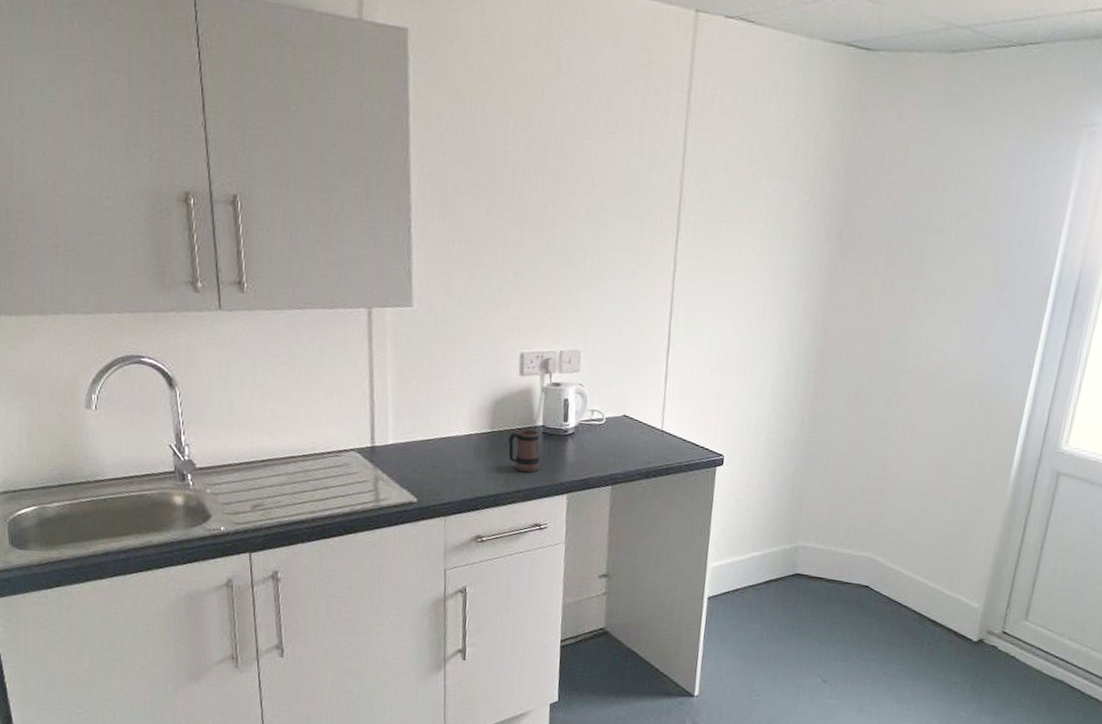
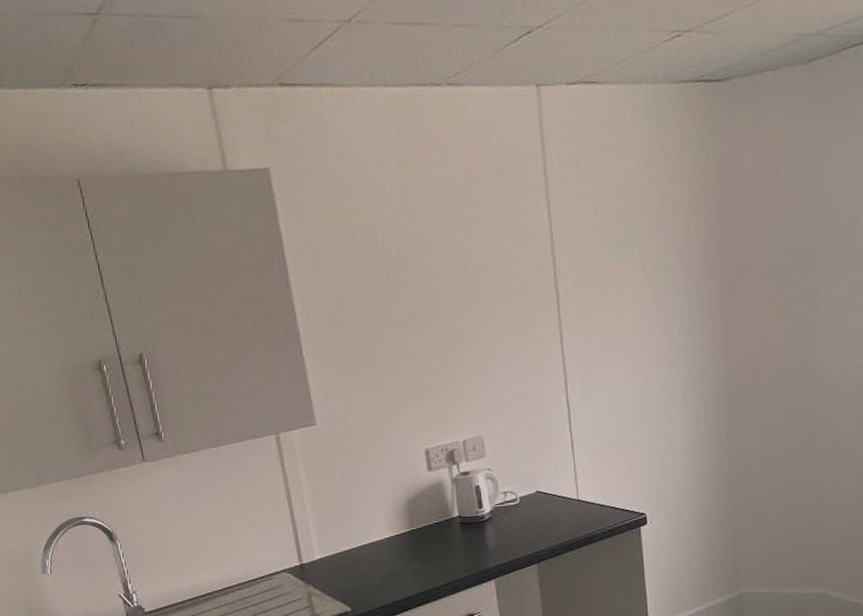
mug: present [508,429,540,473] -> none [427,521,463,565]

